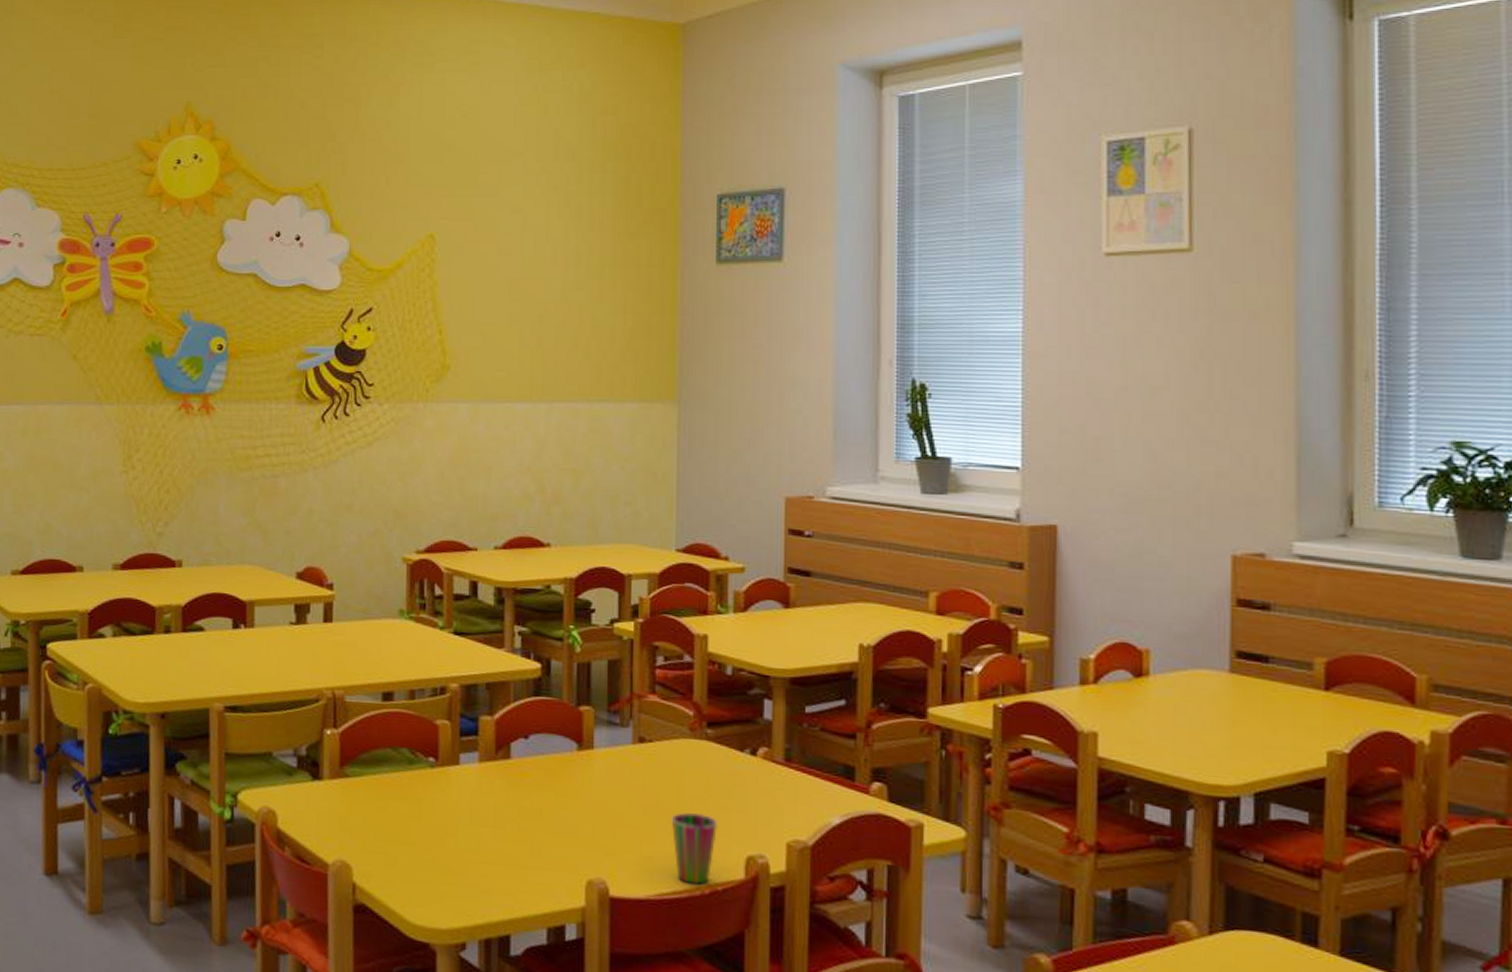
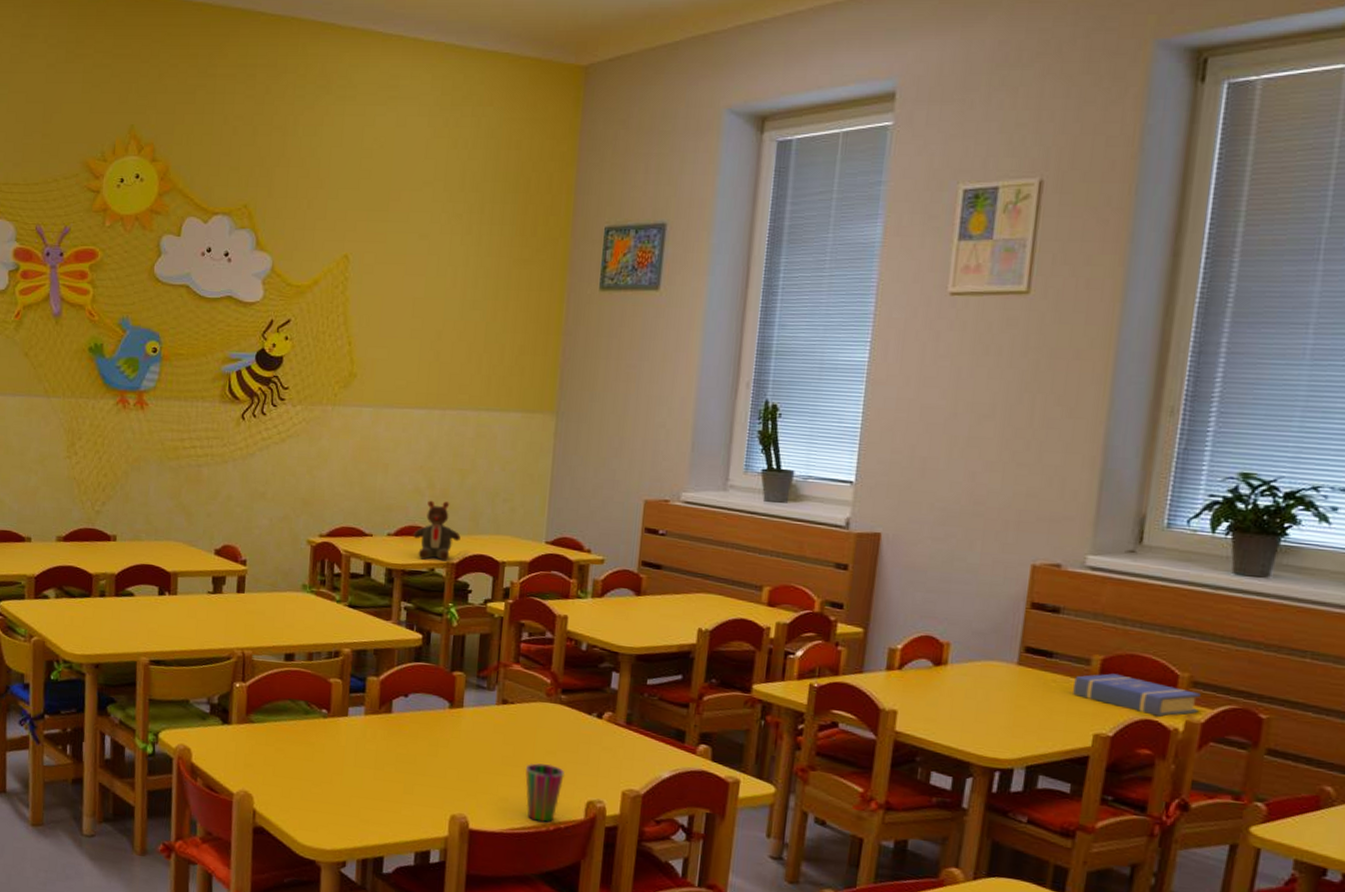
teddy bear: none [524,506,578,575] -> present [413,500,461,560]
book: none [1297,679,1444,728] -> present [1073,673,1201,717]

